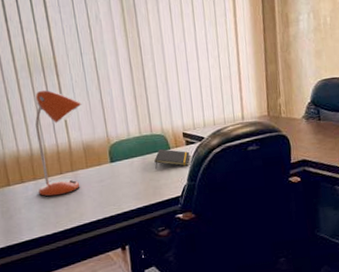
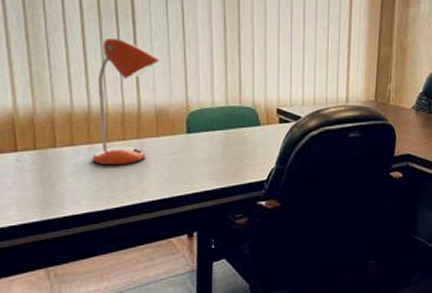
notepad: present [154,148,190,169] -> none [240,123,282,147]

